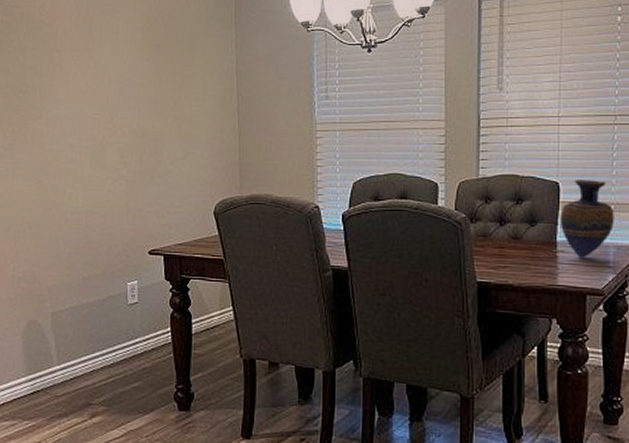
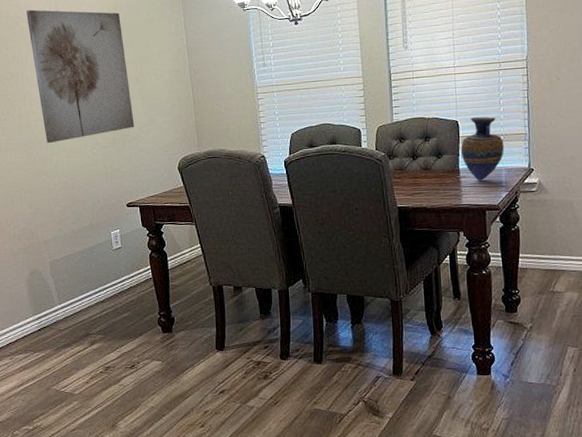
wall art: none [51,13,167,172] -> present [26,9,134,144]

